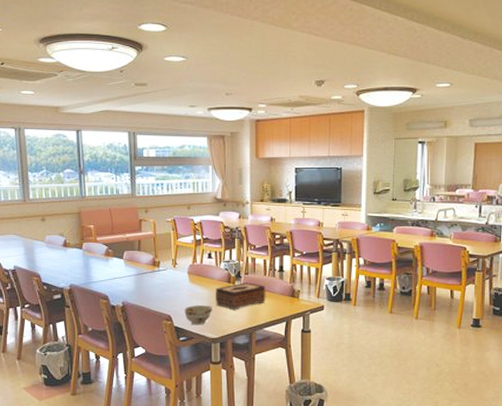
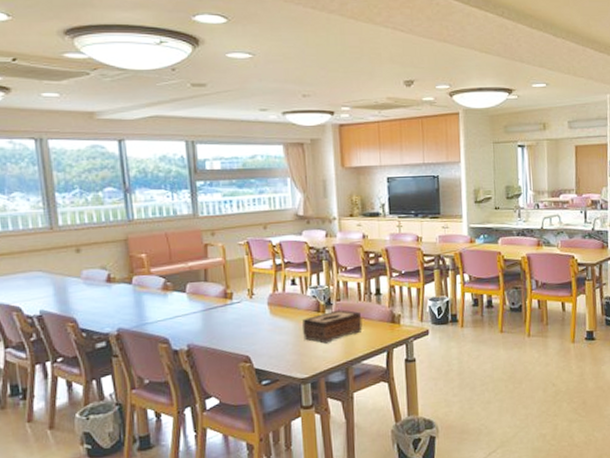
teacup: present [184,306,212,325] -> none [266,340,300,365]

